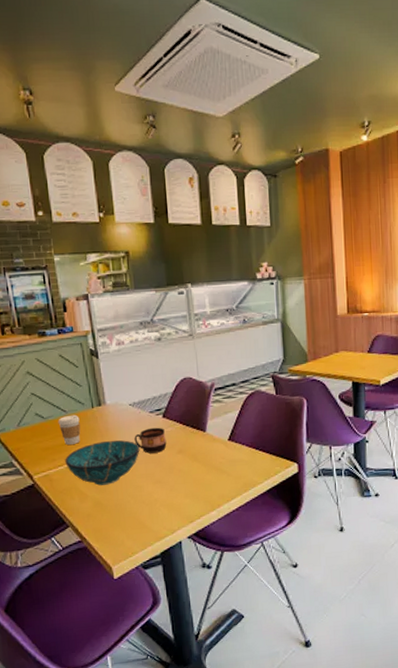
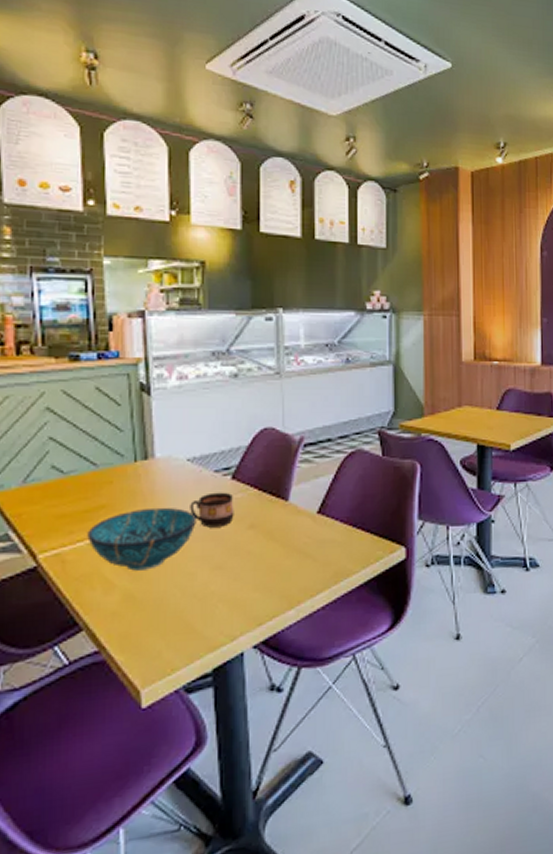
coffee cup: present [58,414,81,446] -> none [83,469,115,513]

